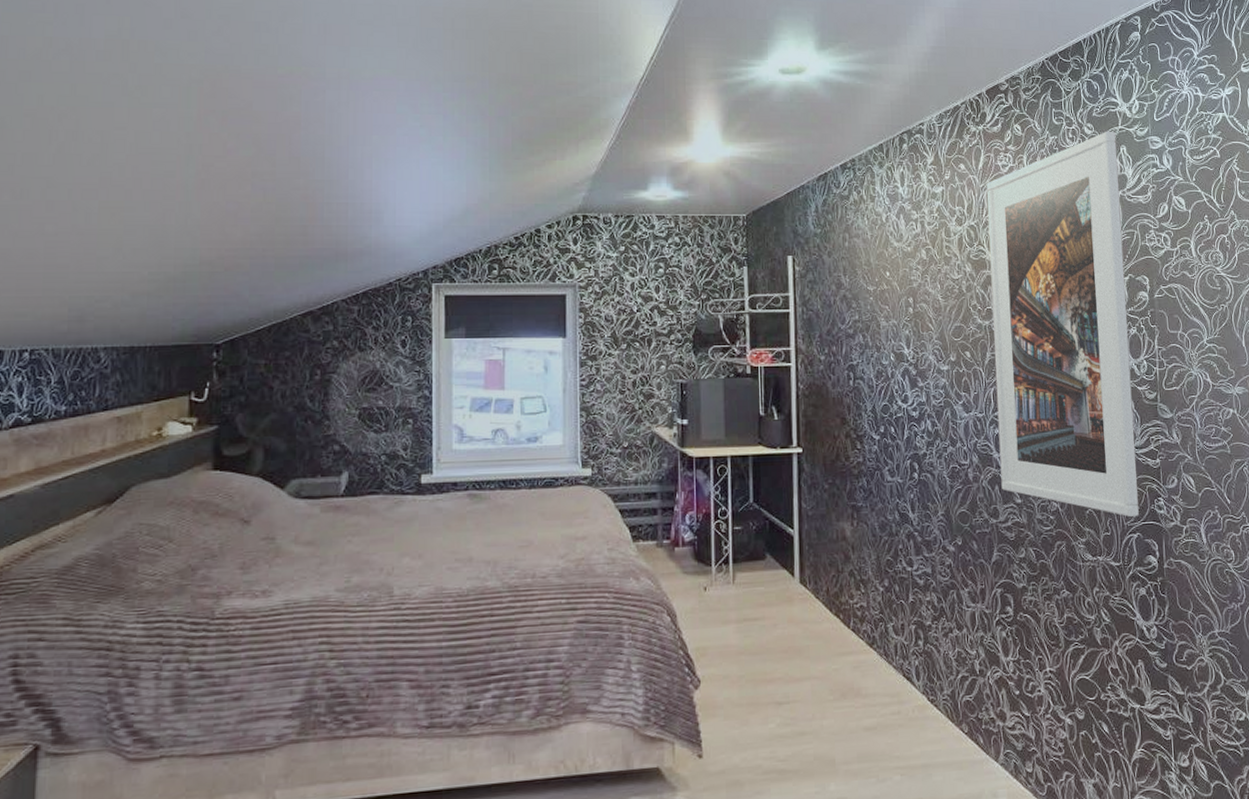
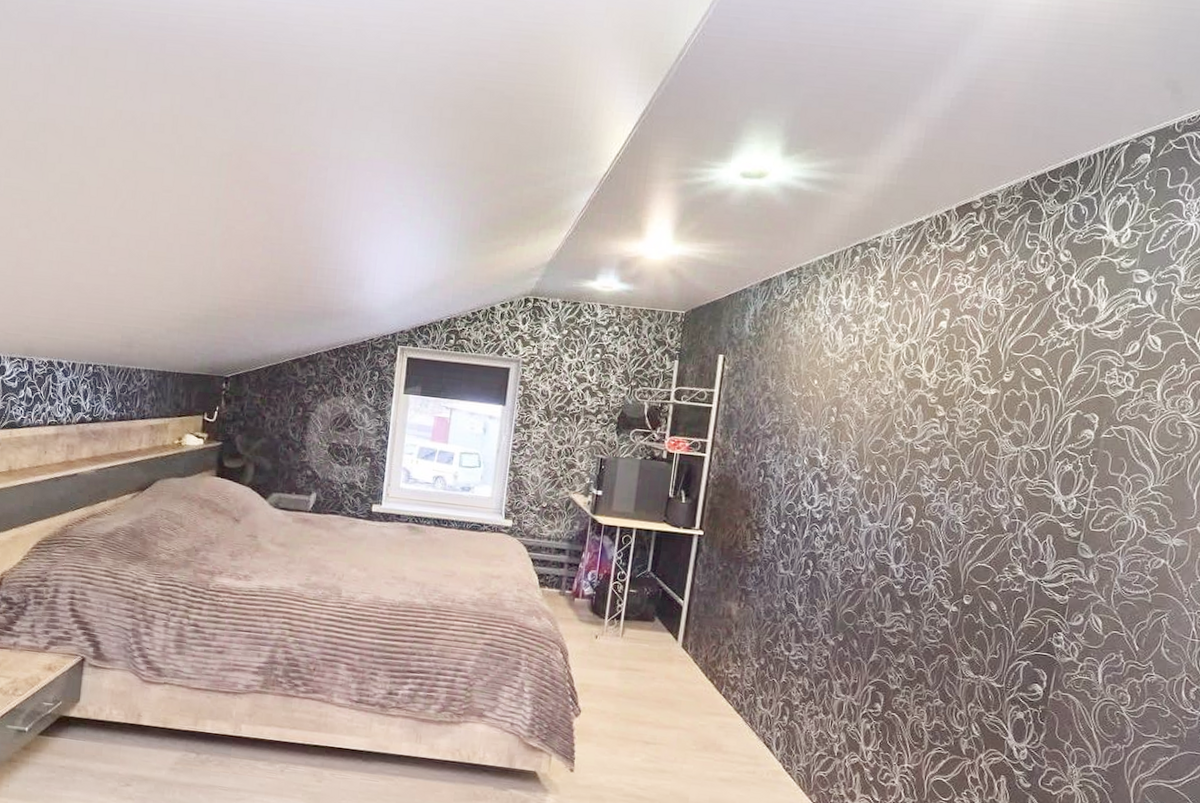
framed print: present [986,131,1139,518] -> none [893,259,1096,646]

